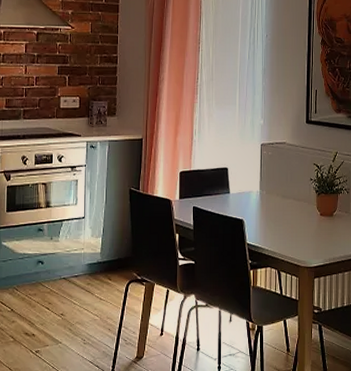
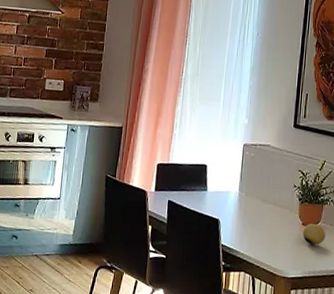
fruit: none [321,213,342,233] -> present [303,224,326,245]

